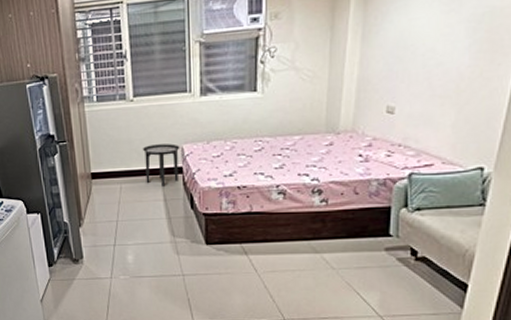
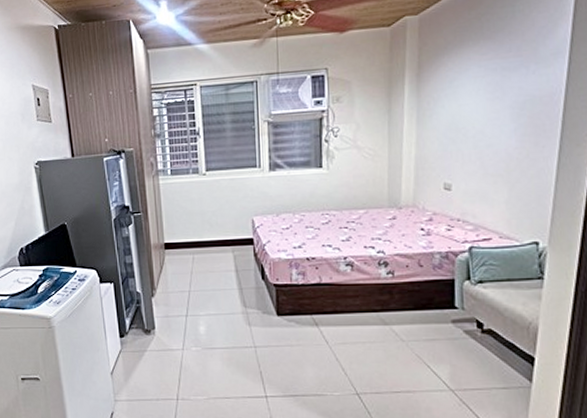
side table: present [142,143,180,186] -> none [214,216,251,257]

